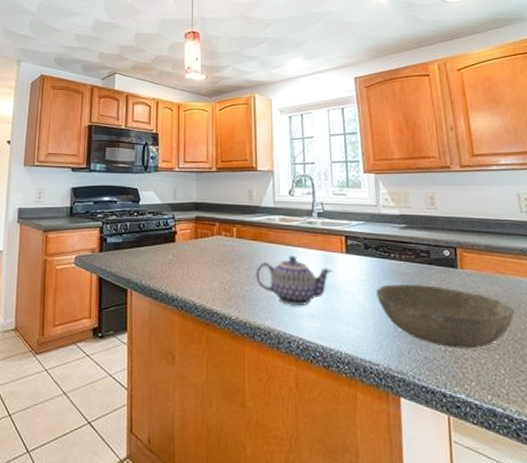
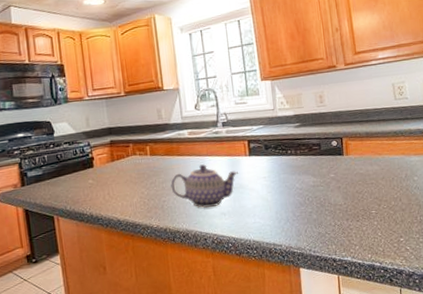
bowl: present [376,284,516,349] -> none [277,173,390,222]

